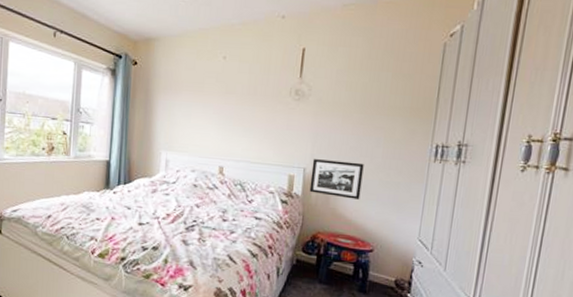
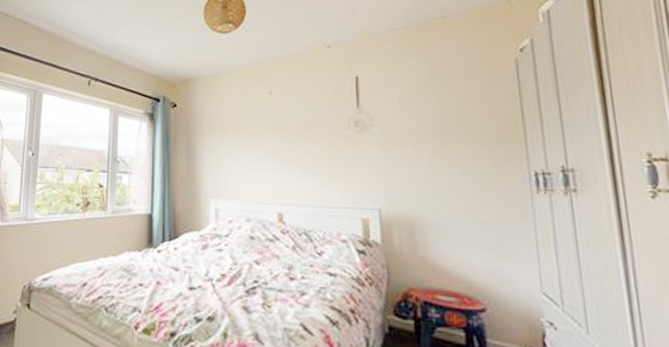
picture frame: present [309,159,364,200] -> none [388,198,455,244]

